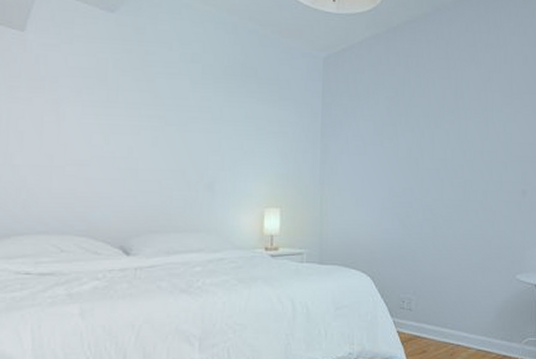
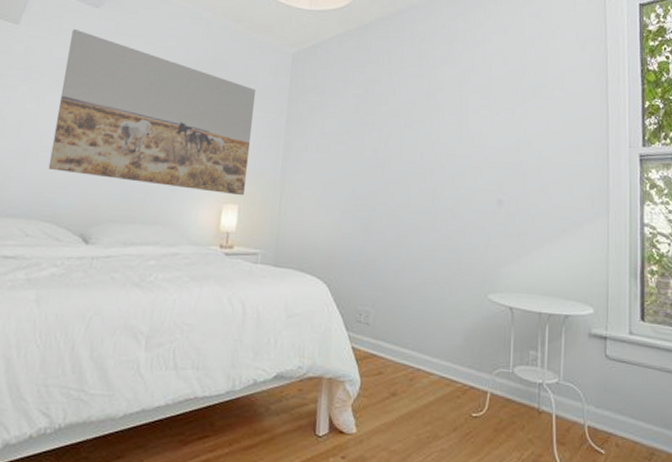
wall art: none [77,35,289,200] -> present [48,28,255,196]

